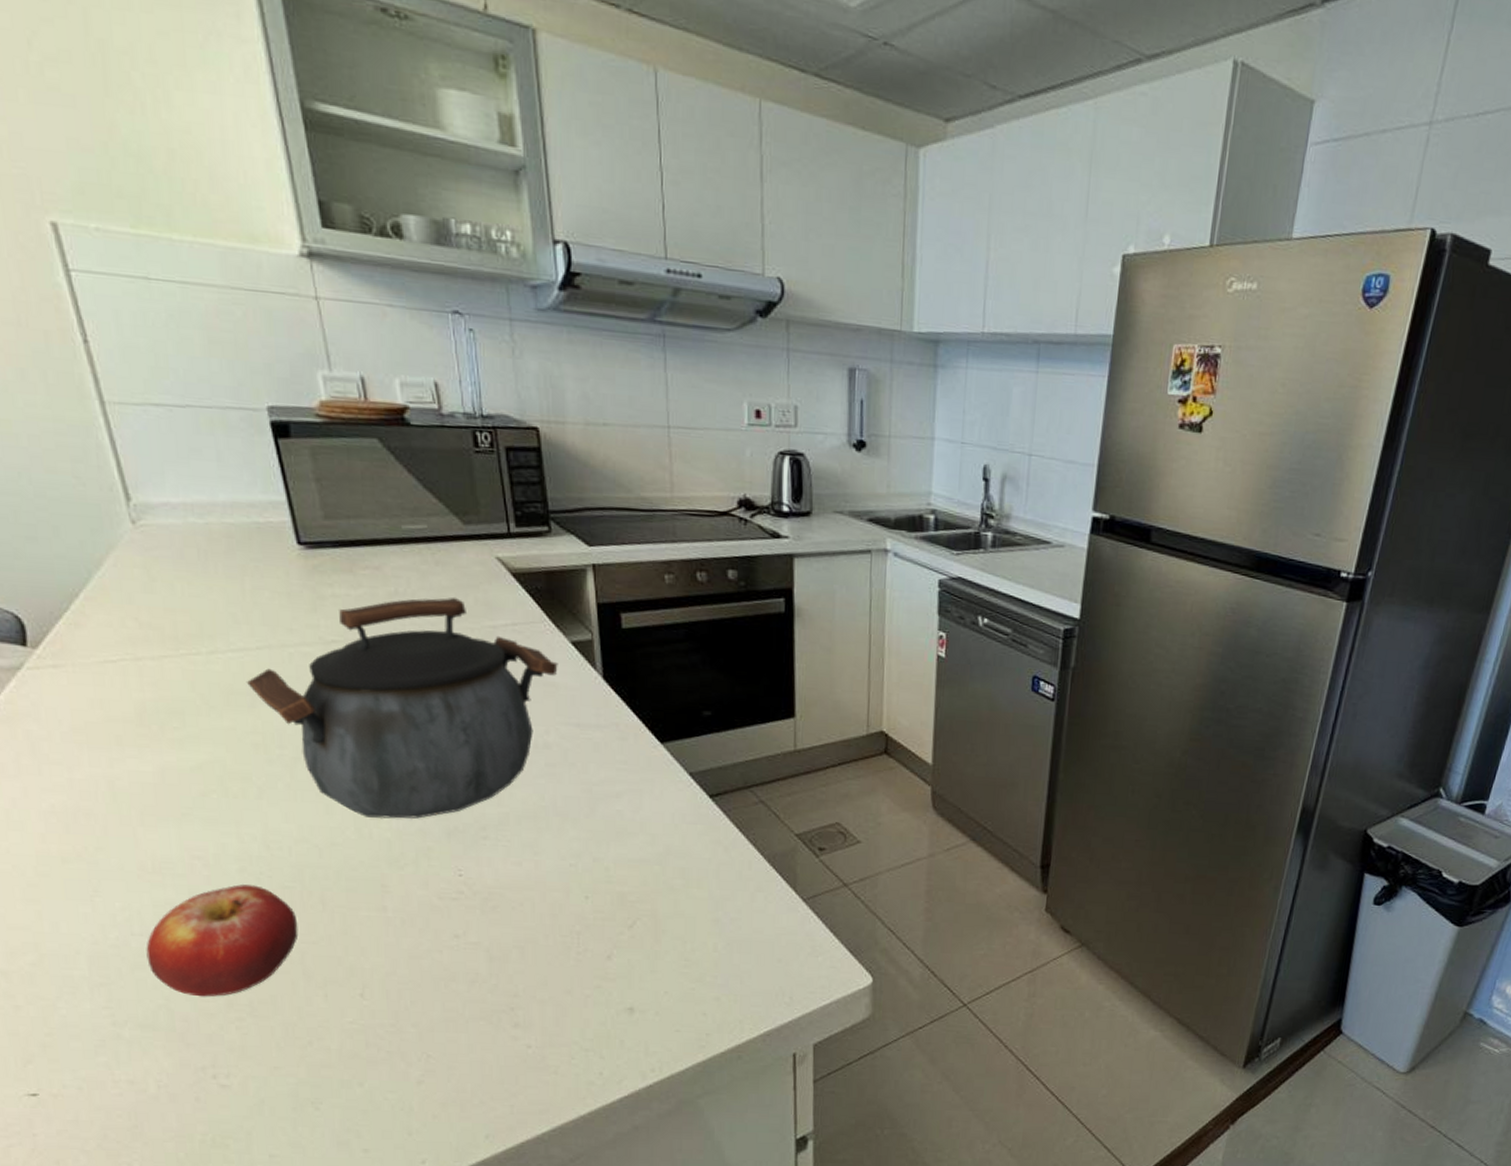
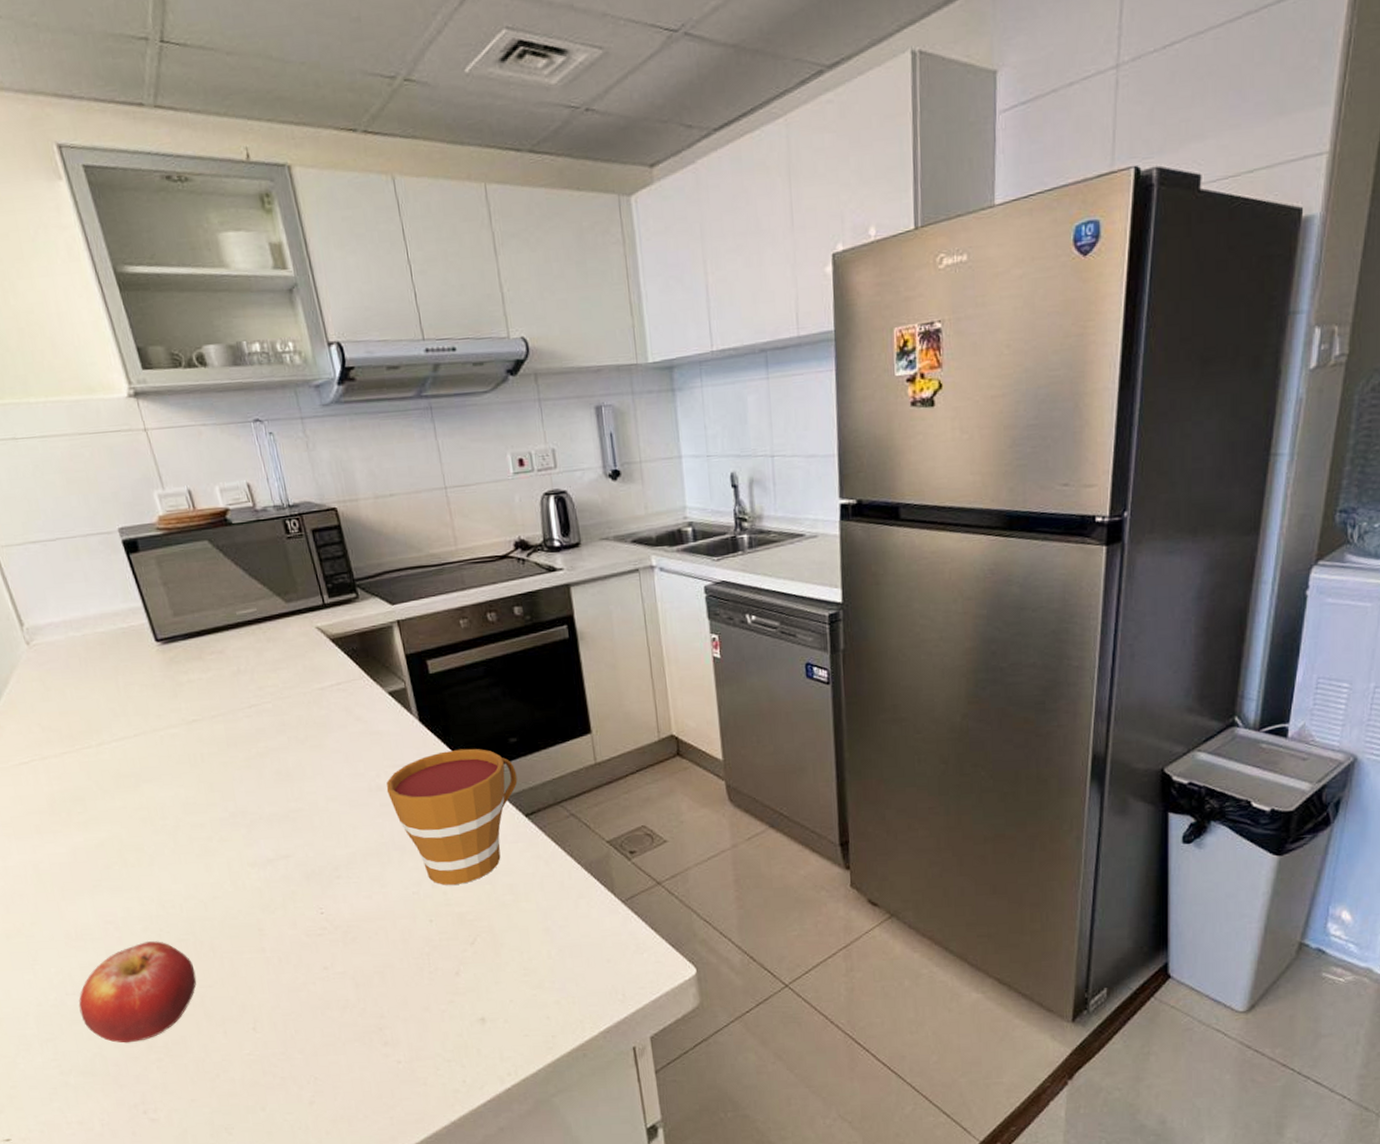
kettle: present [246,597,558,819] -> none [129,667,380,871]
cup: none [555,715,706,862] -> present [386,748,518,885]

